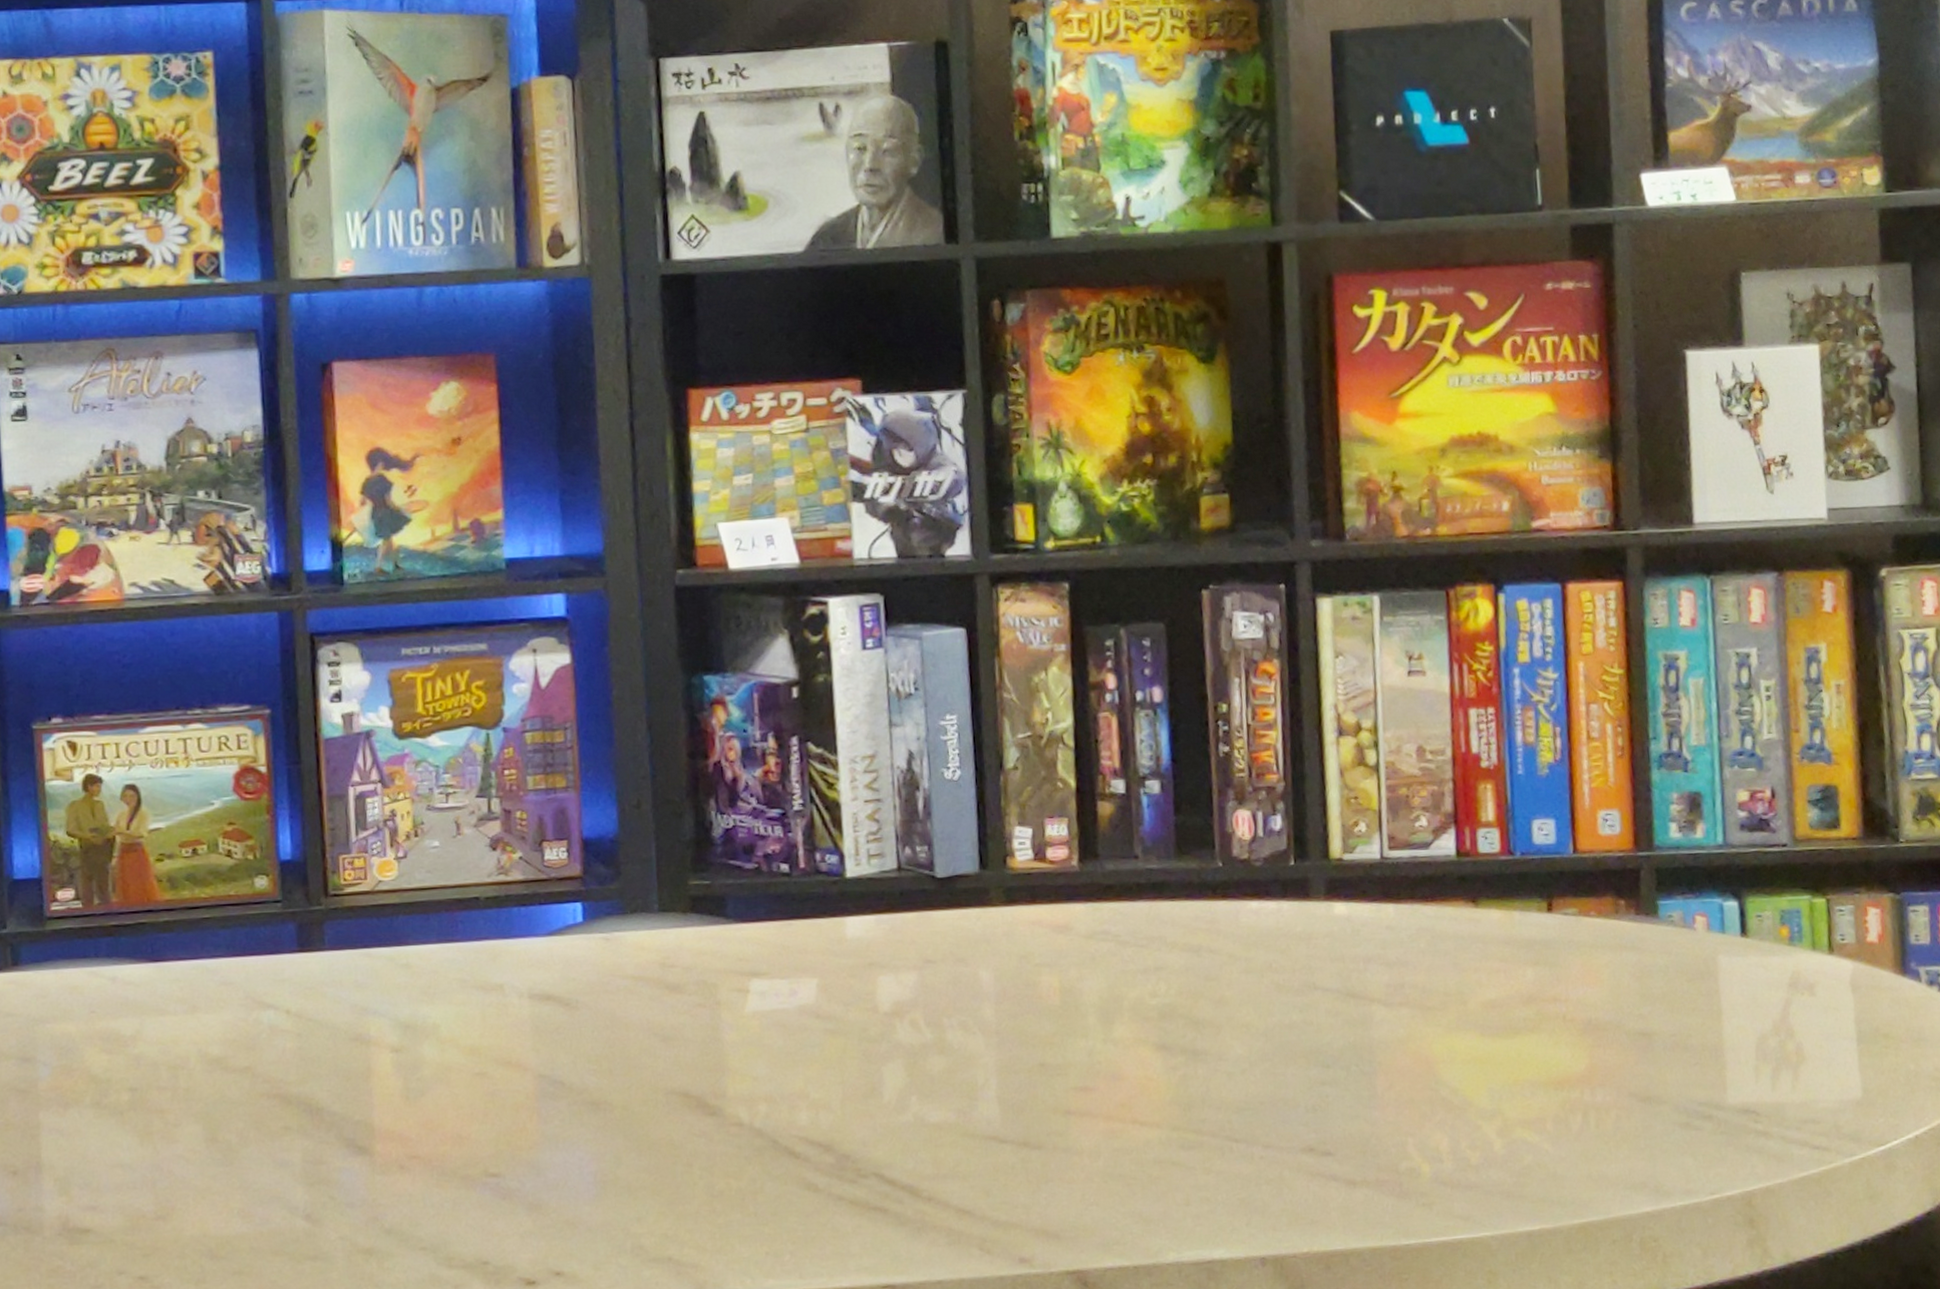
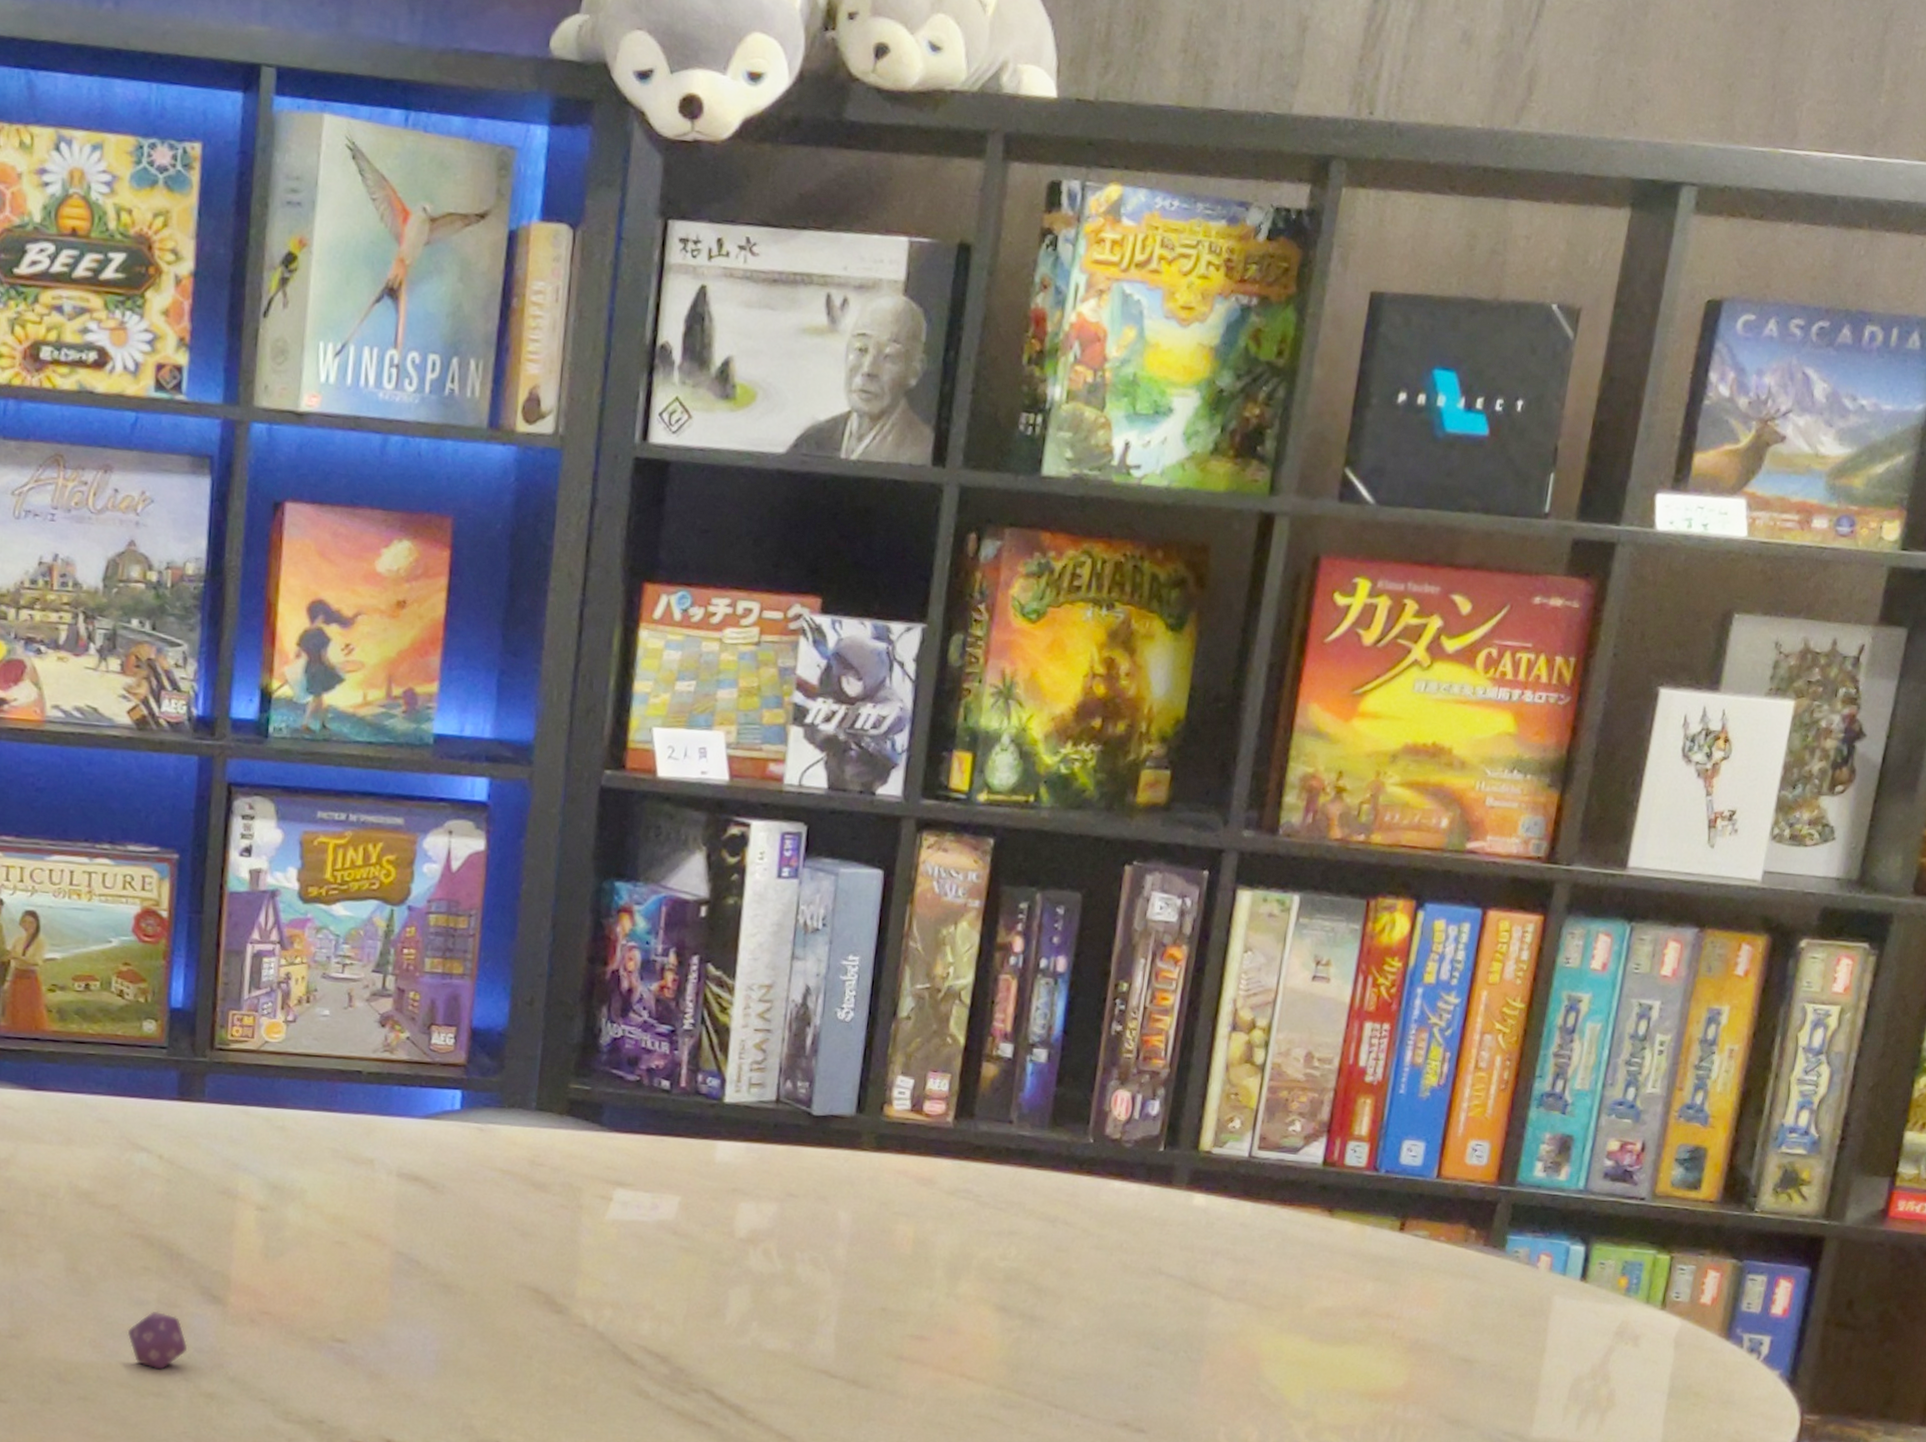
dice: none [275,1170,340,1232] -> present [127,1311,188,1370]

